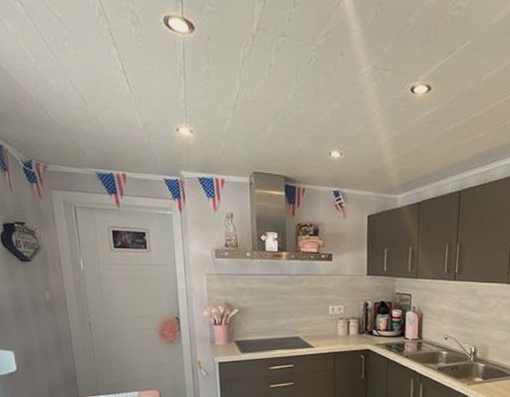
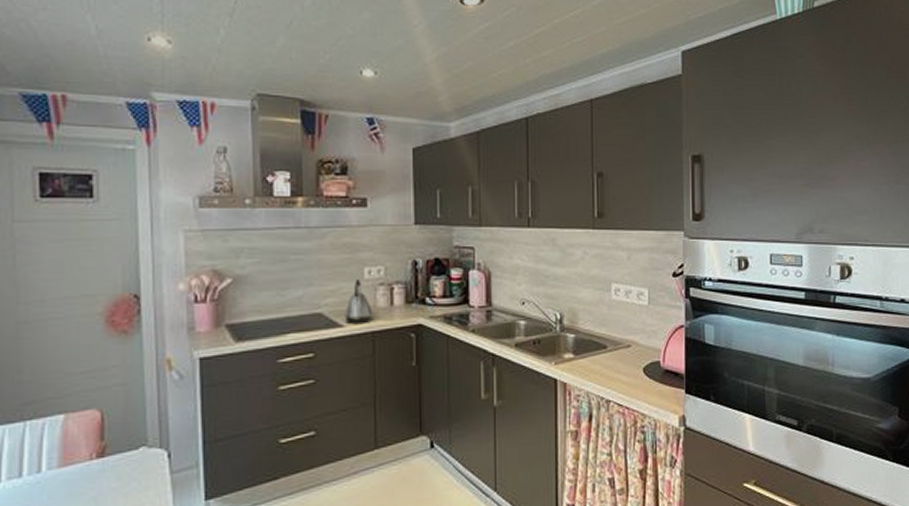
kettle: none [315,314,335,347] -> present [345,280,374,325]

